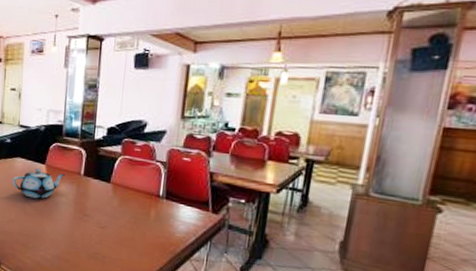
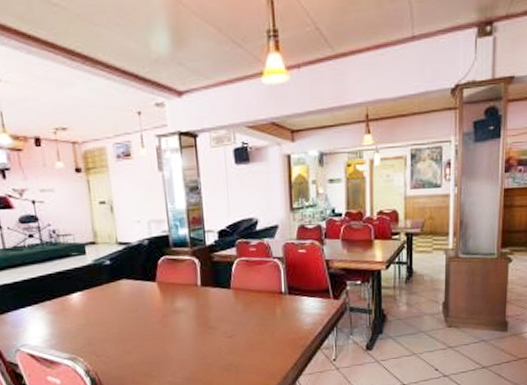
teapot: present [12,168,66,199] -> none [120,287,181,322]

